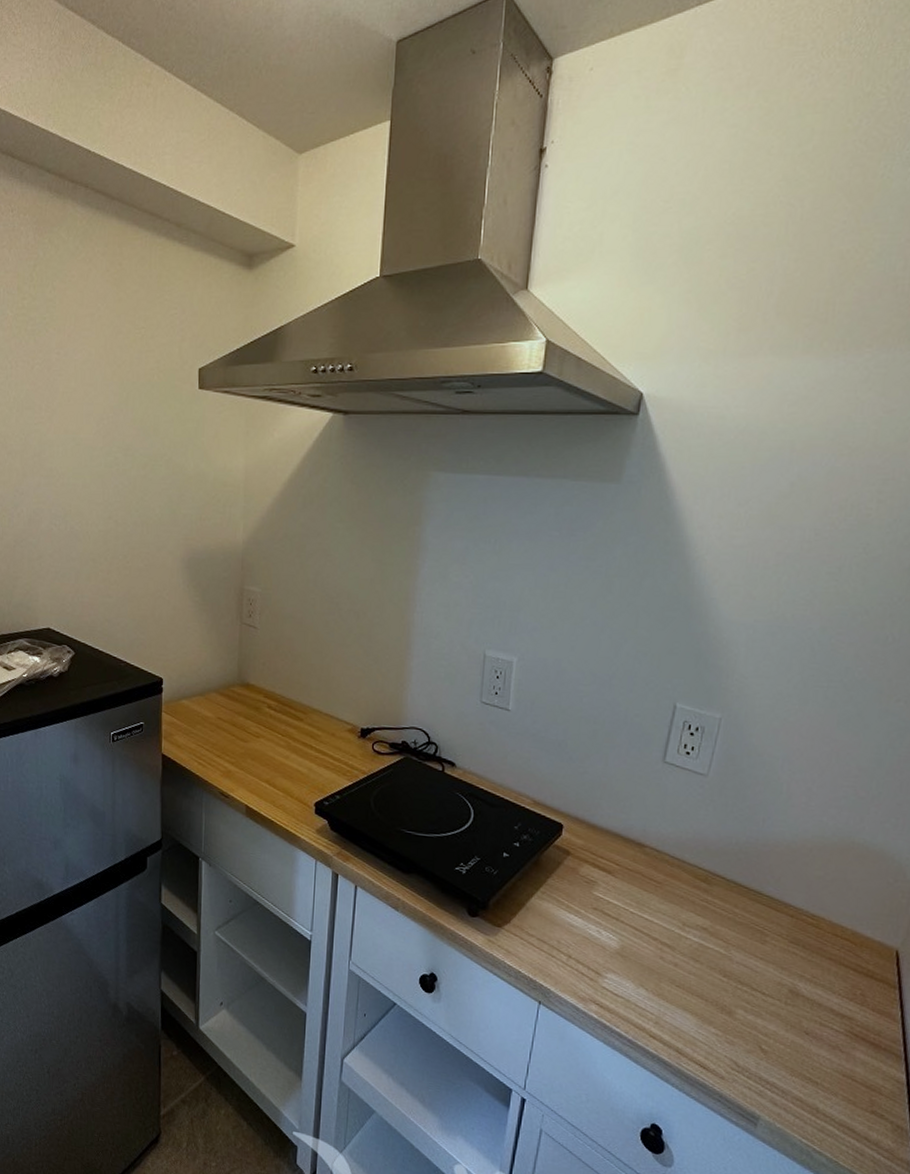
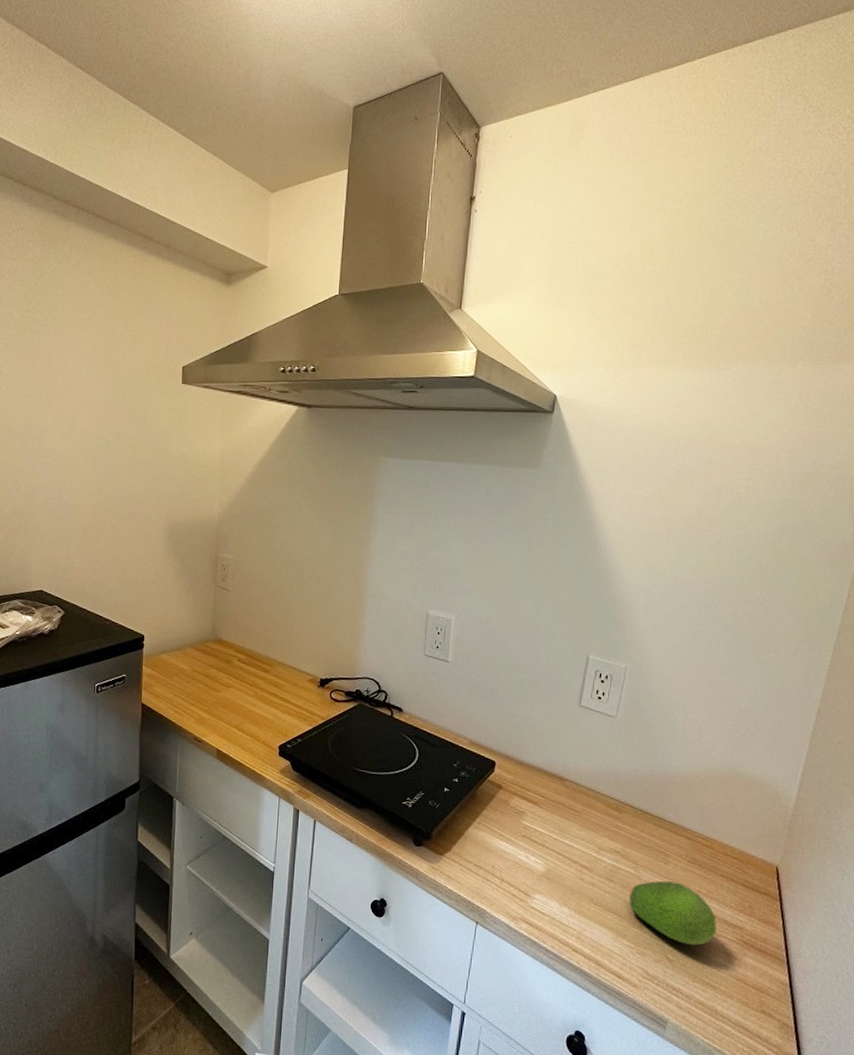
fruit: none [717,962,821,1036] -> present [629,880,717,946]

